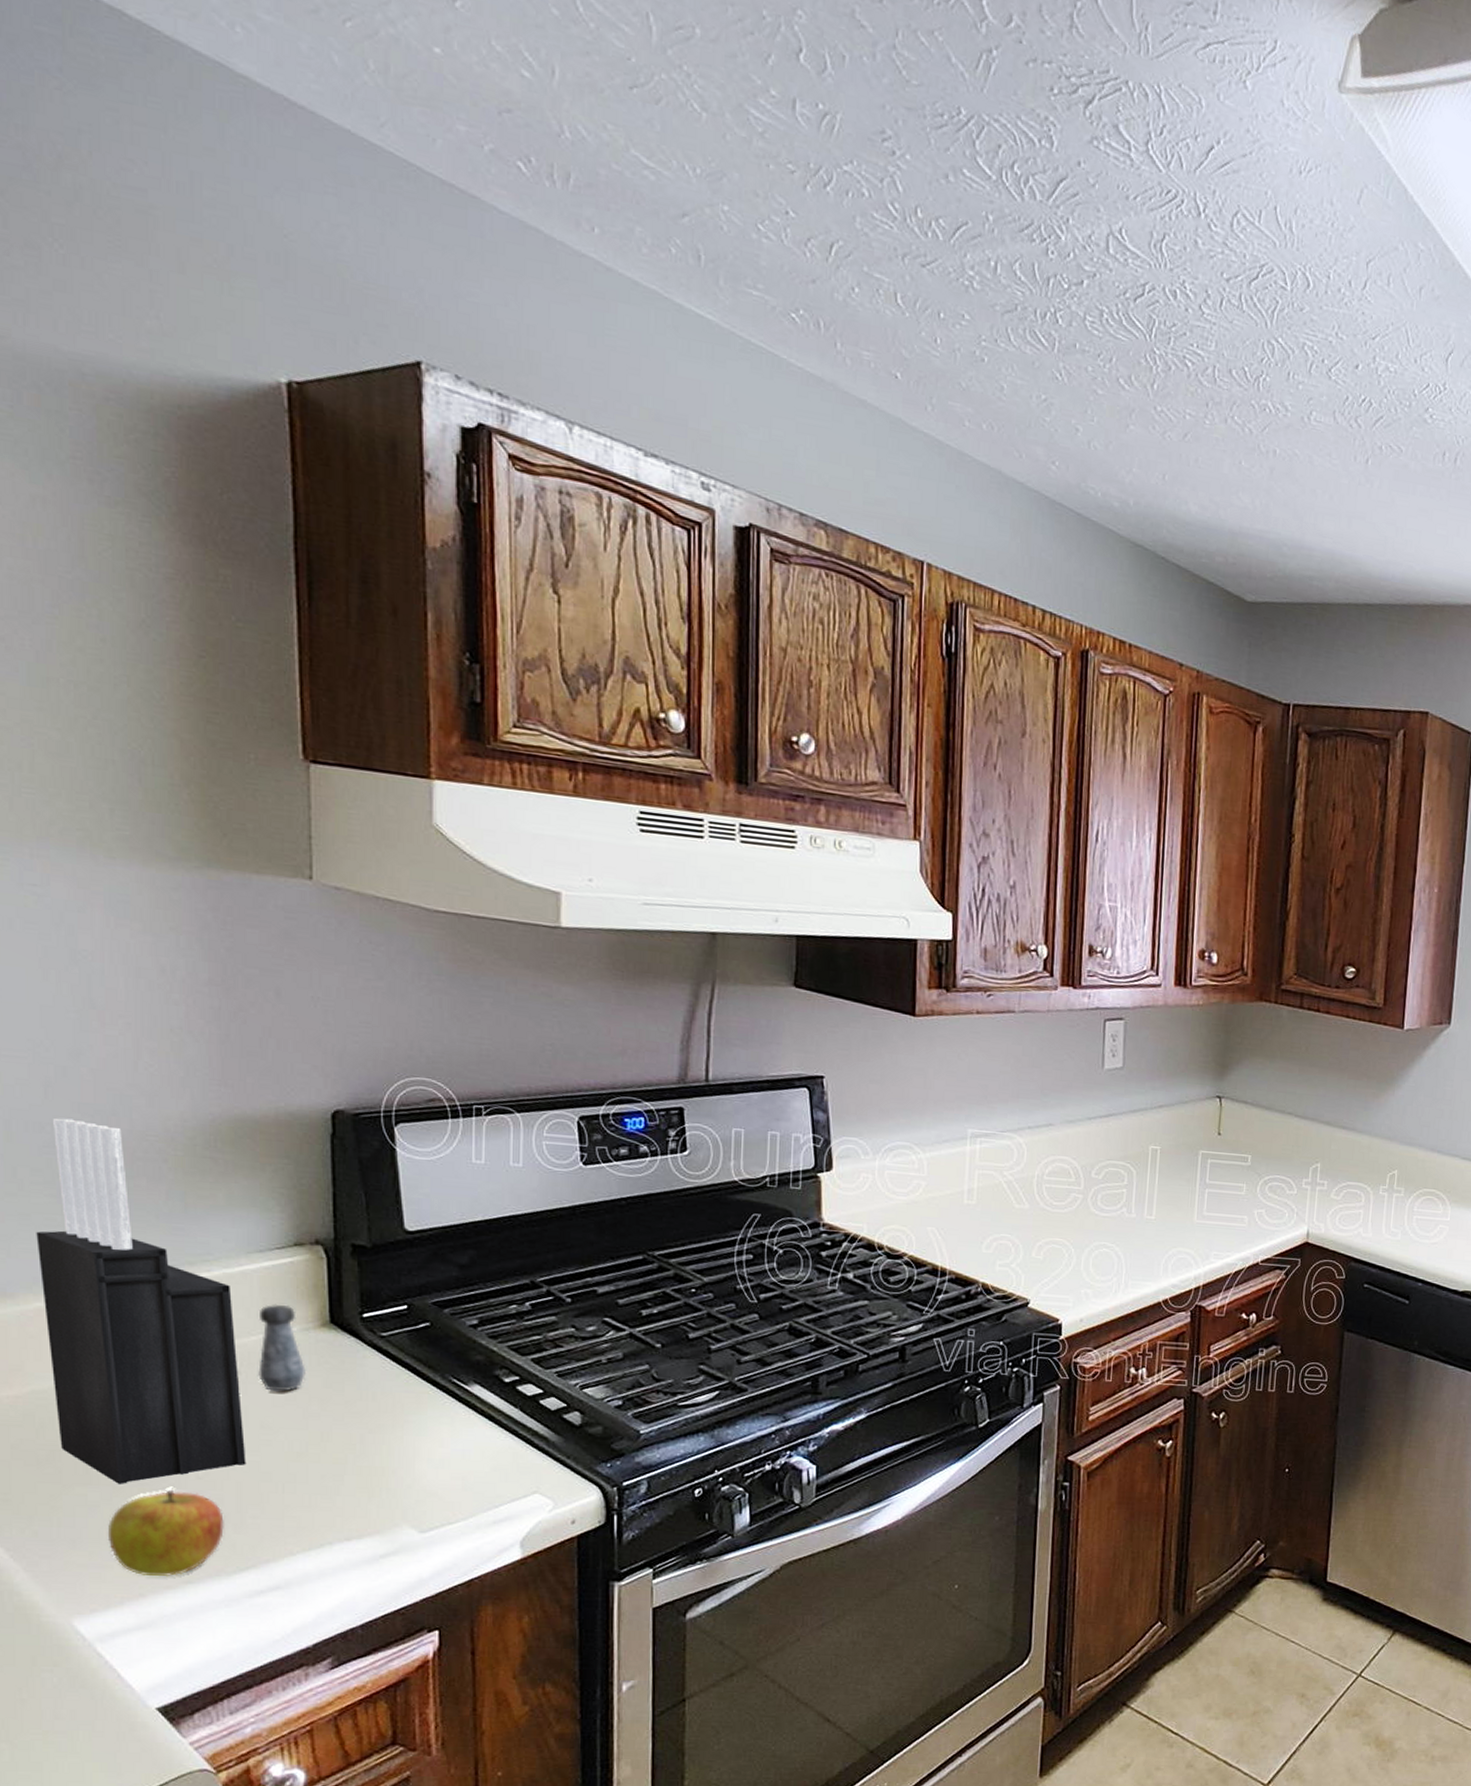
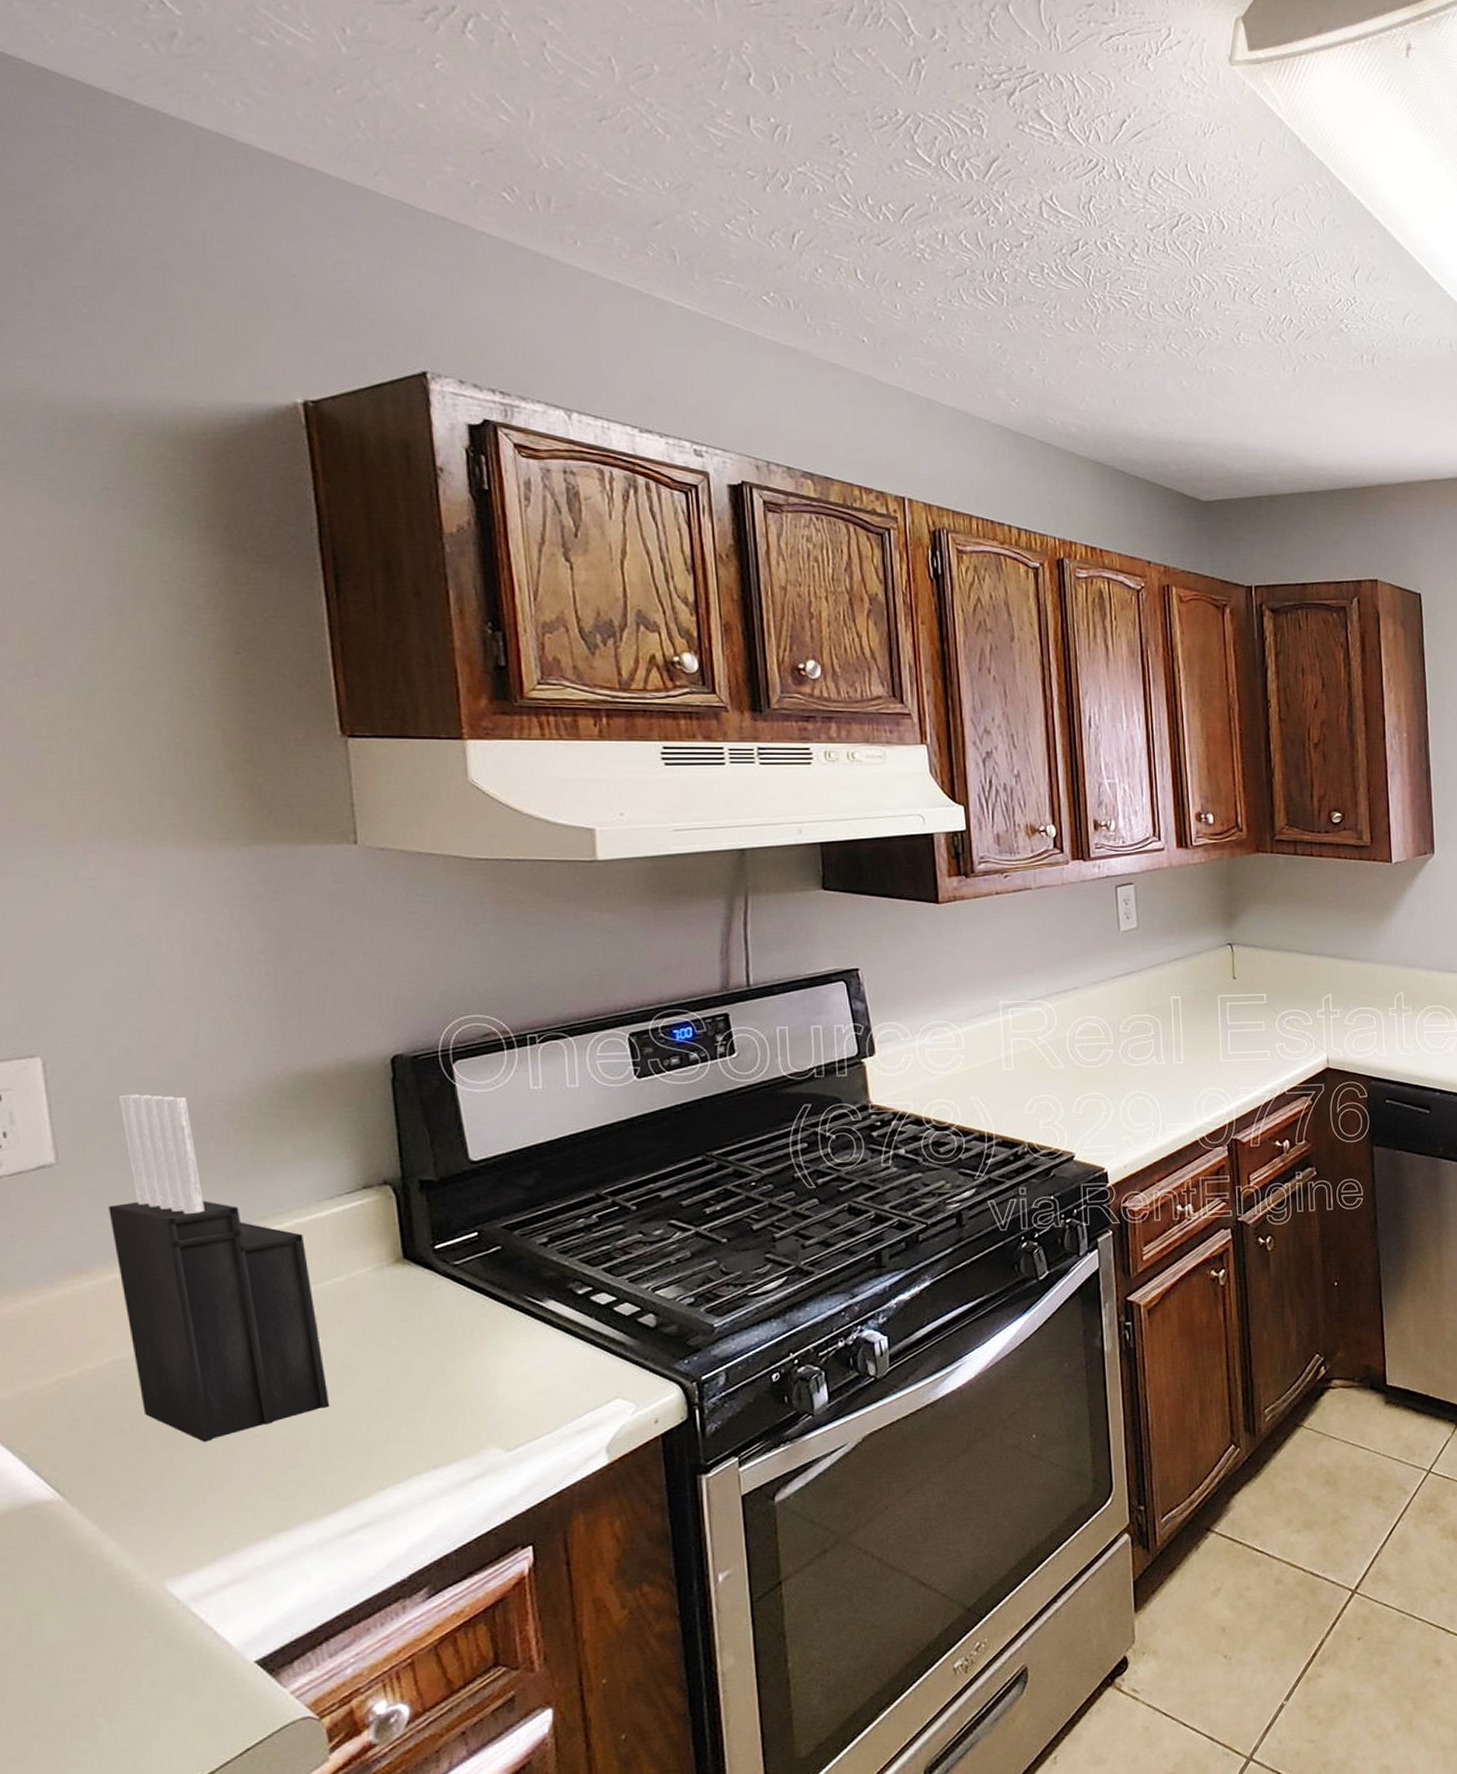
apple: present [108,1489,224,1577] -> none [196,1440,312,1530]
salt shaker: present [258,1304,307,1392] -> none [333,1246,384,1332]

